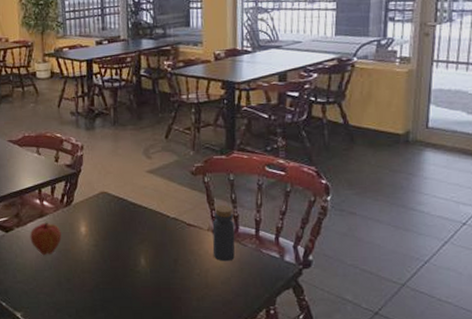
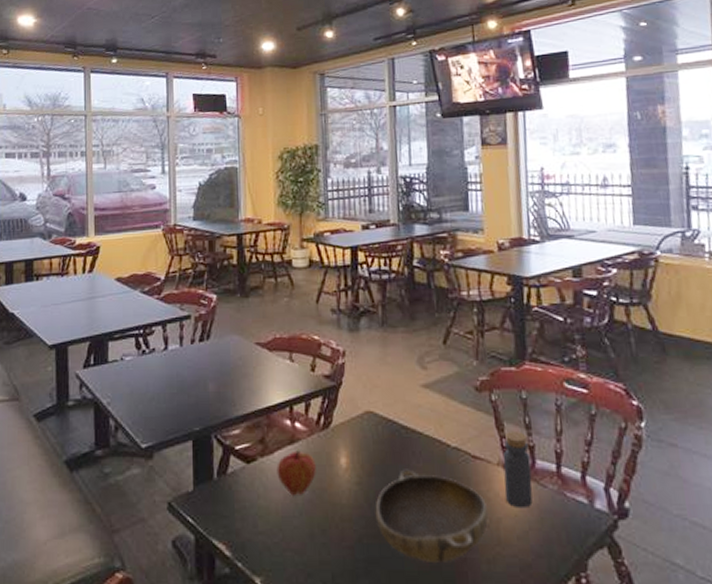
bowl: none [109,234,199,300] -> present [375,469,488,562]

